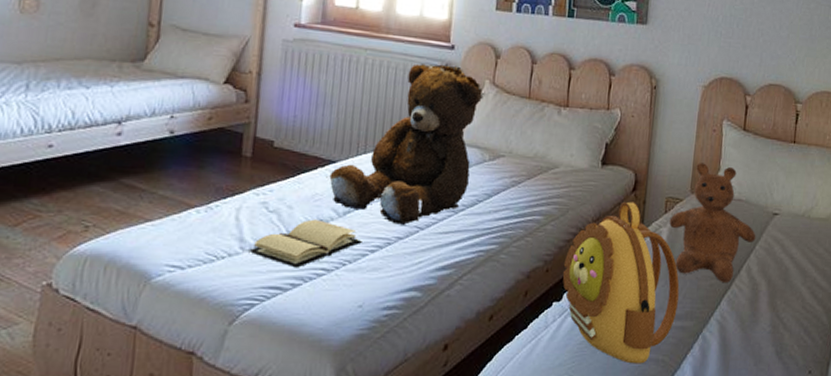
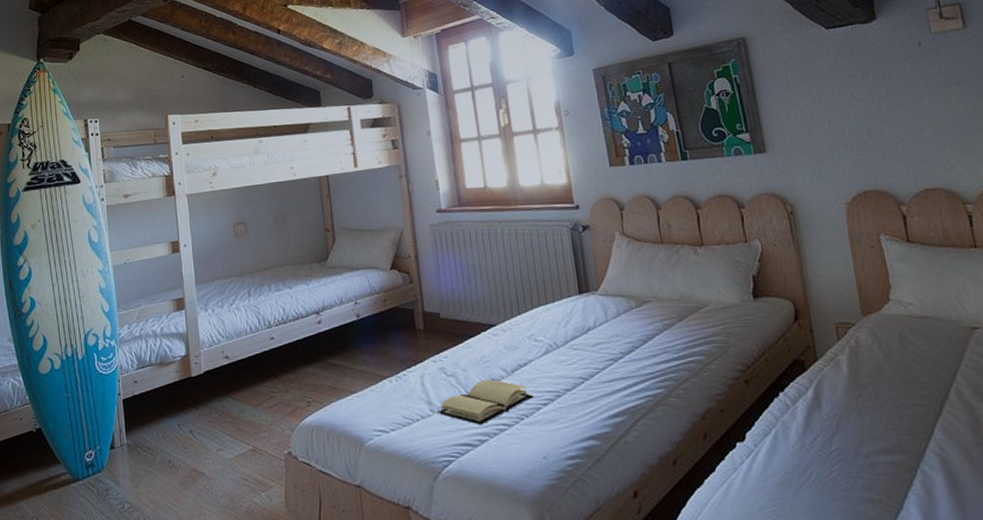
teddy bear: present [326,64,485,225] -> none [490,223,622,377]
backpack: present [562,201,680,364] -> none [738,332,882,505]
teddy bear: present [669,163,756,282] -> none [845,282,958,409]

